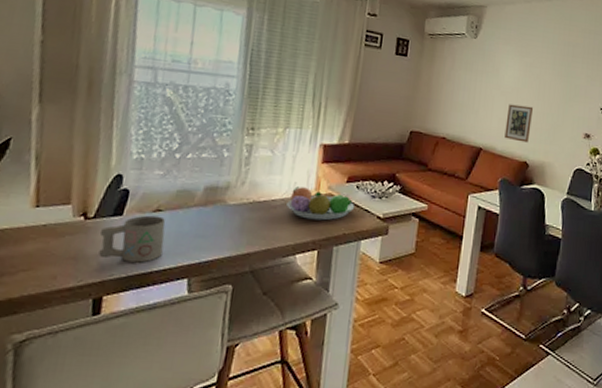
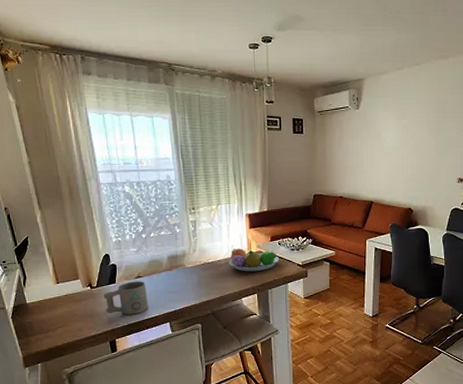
picture frame: present [504,104,534,143] -> none [390,161,413,192]

